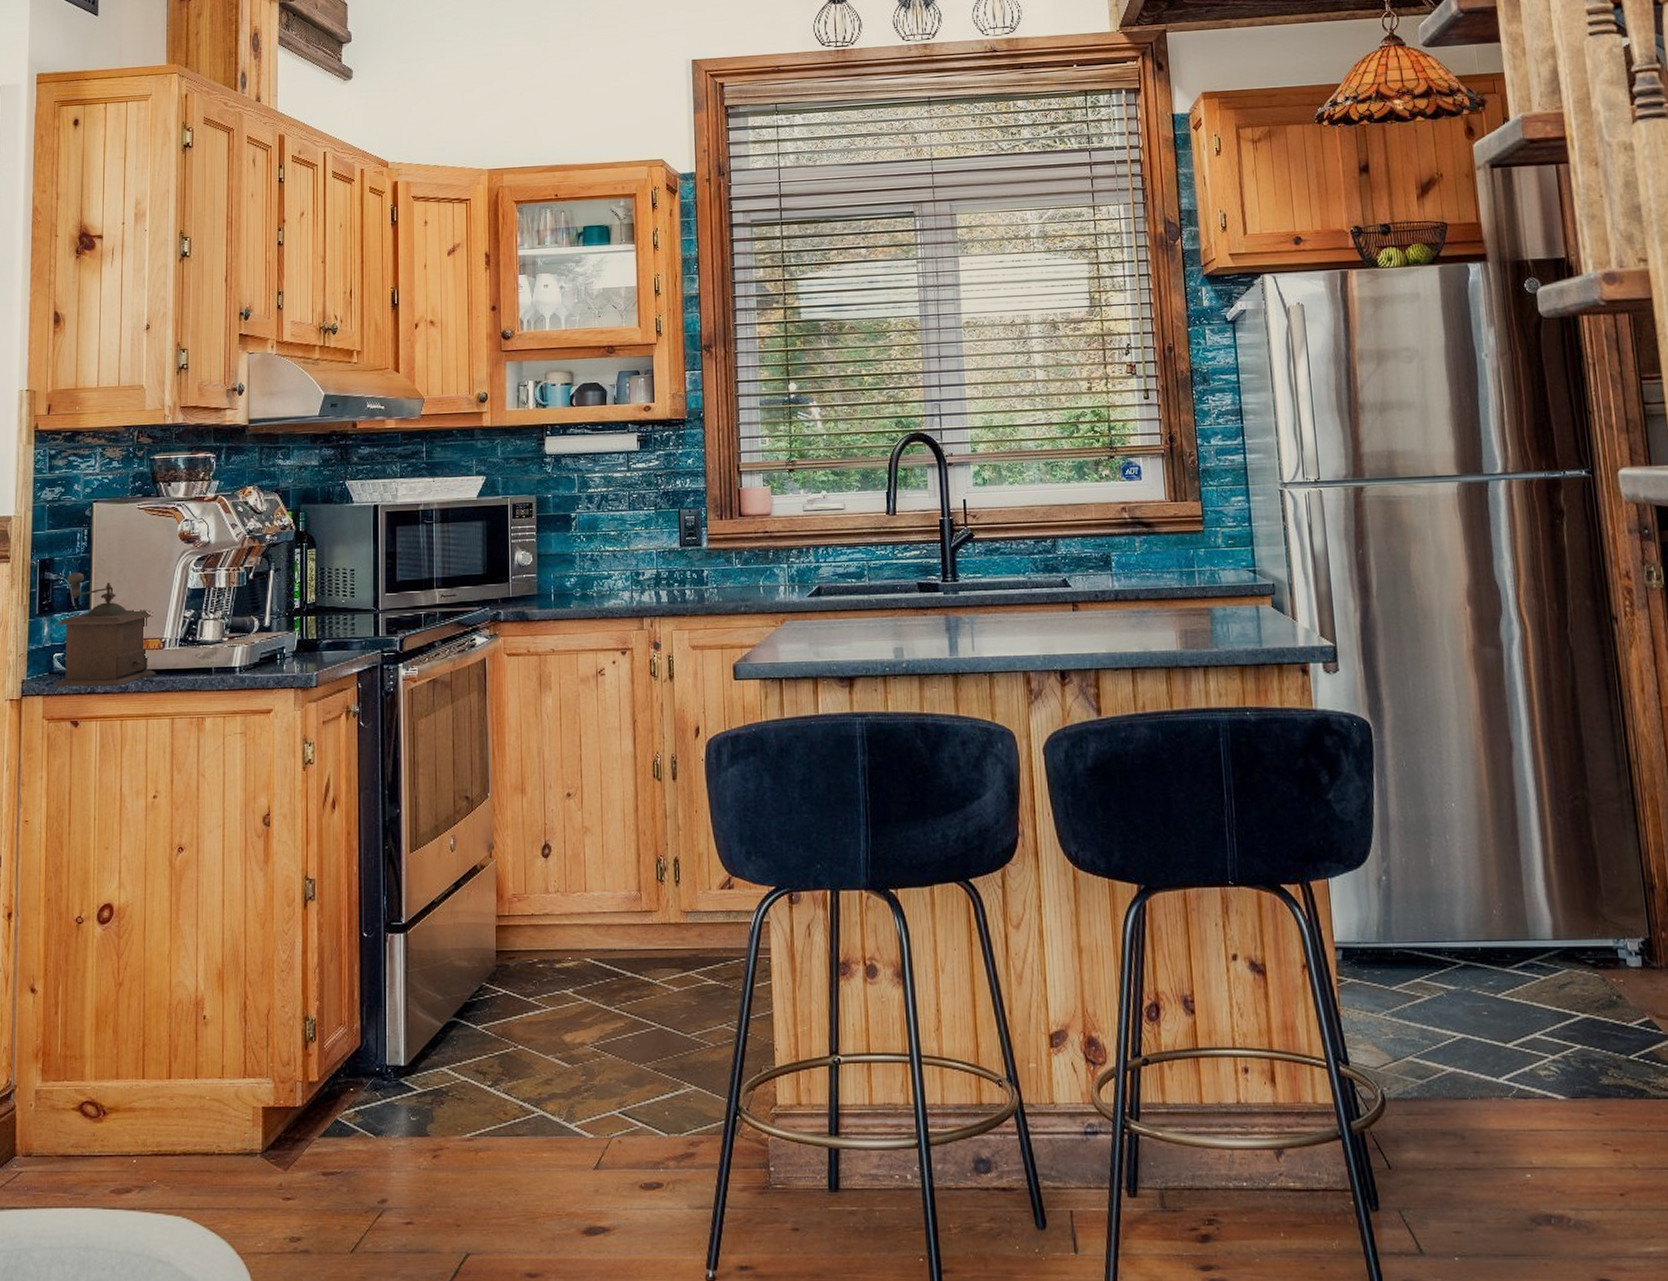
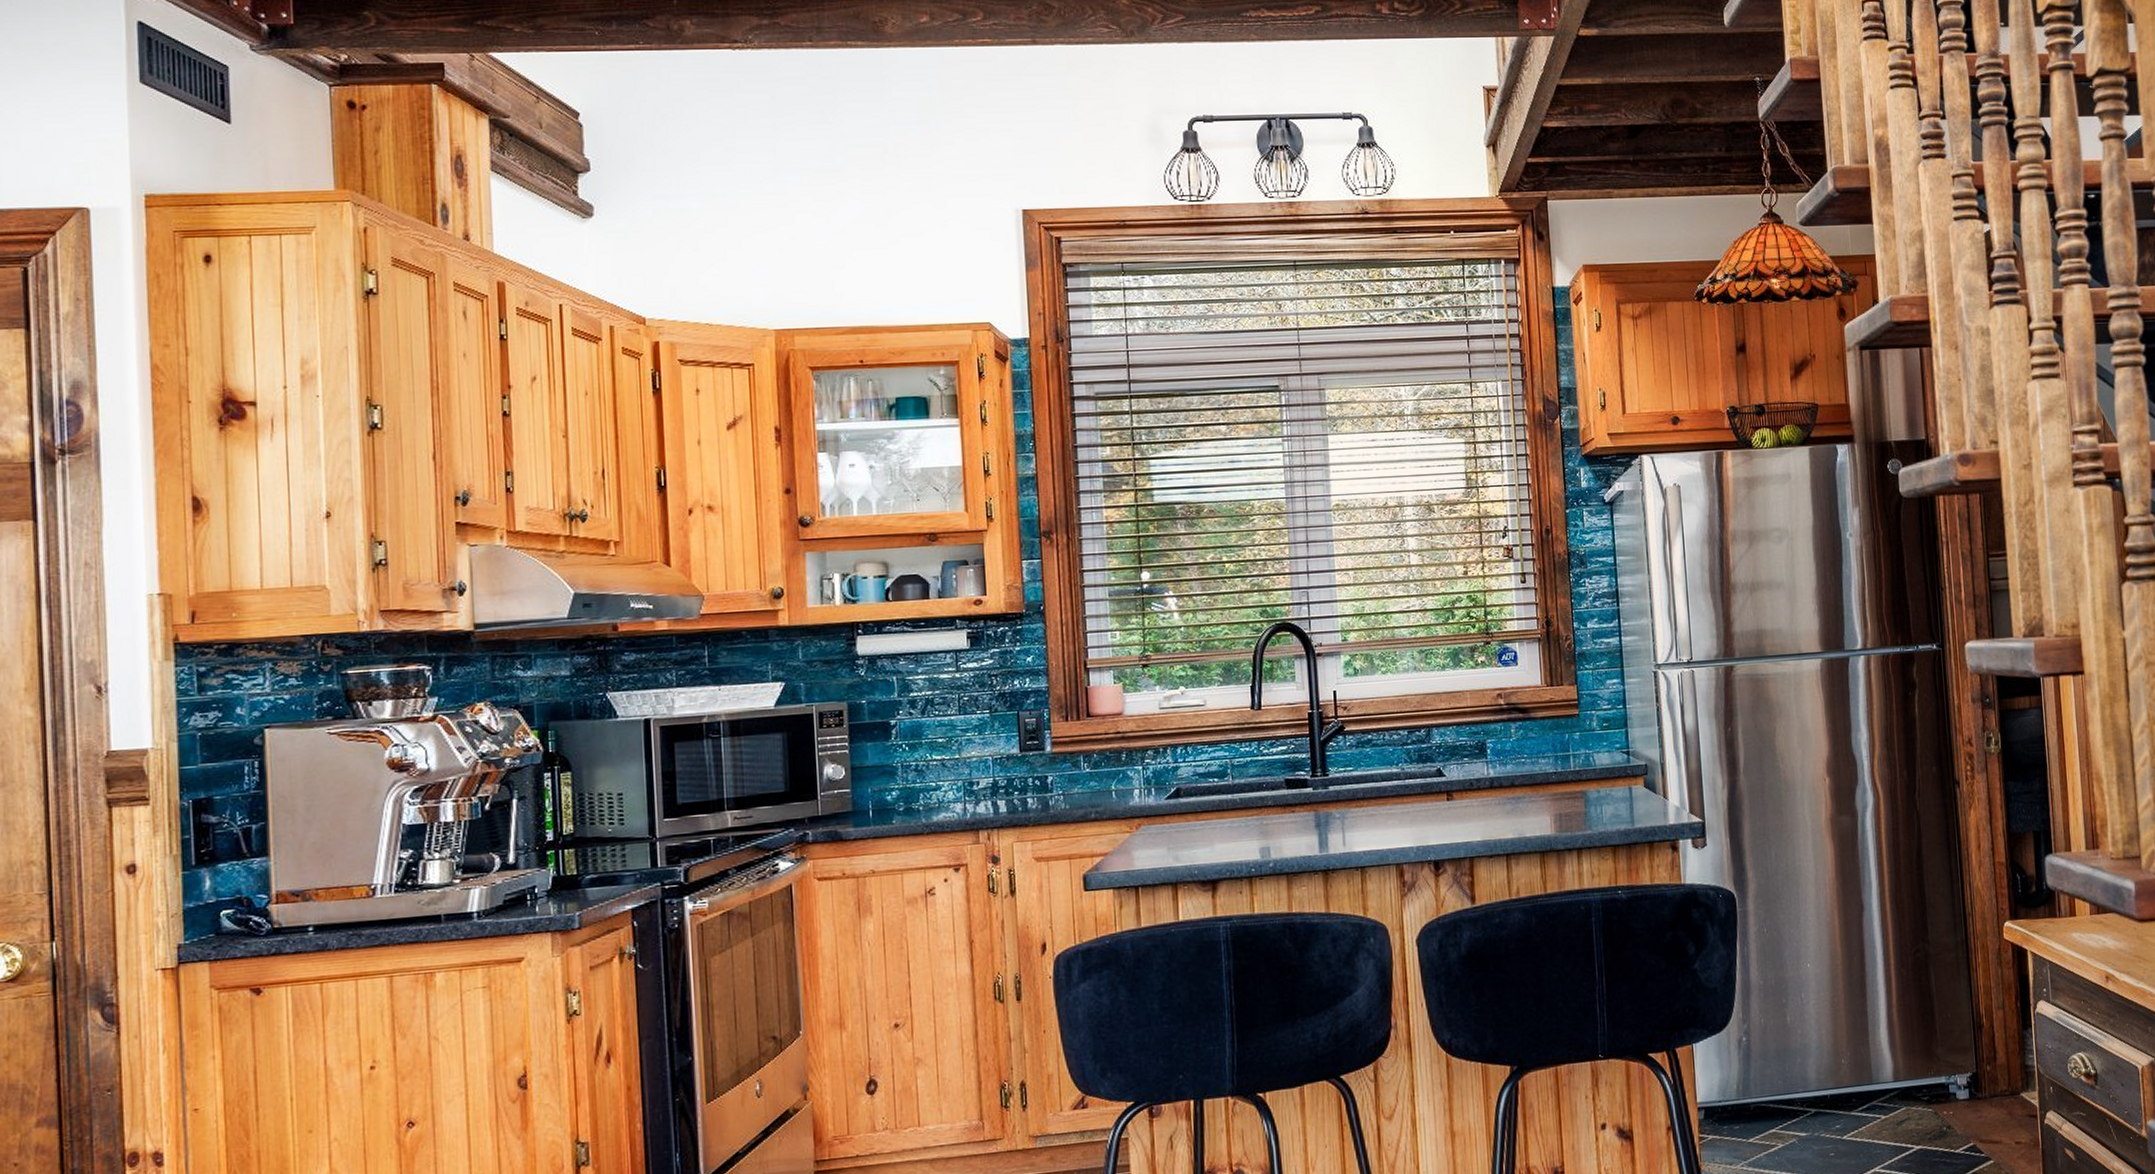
coffee grinder: present [55,572,156,687] -> none [222,812,365,950]

